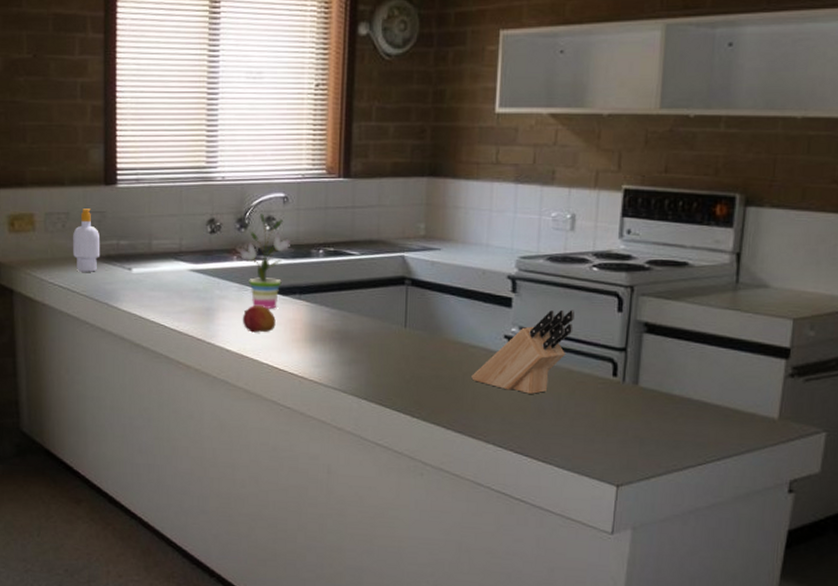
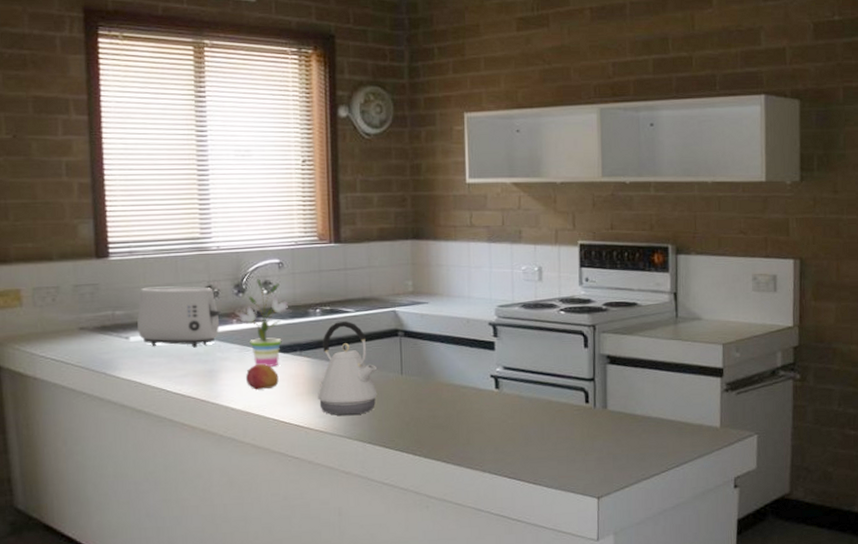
soap bottle: present [73,209,101,272] -> none [64,282,95,344]
toaster: none [140,217,222,284] -> present [137,286,221,348]
kettle: none [314,264,379,368] -> present [318,320,378,416]
knife block: present [471,309,575,394] -> none [465,348,549,425]

